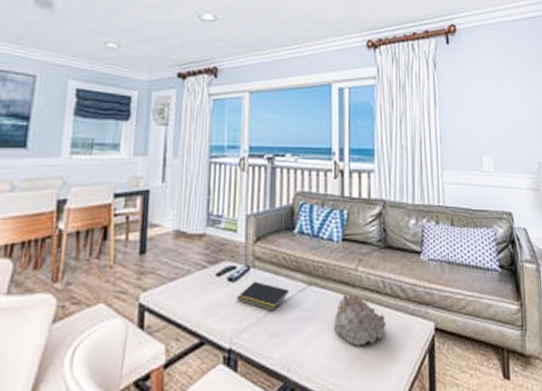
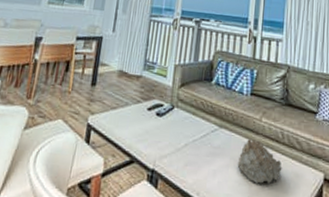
notepad: present [236,281,289,311] -> none [161,118,204,144]

